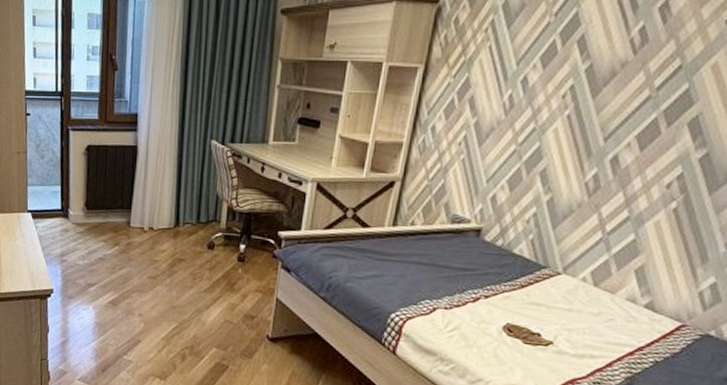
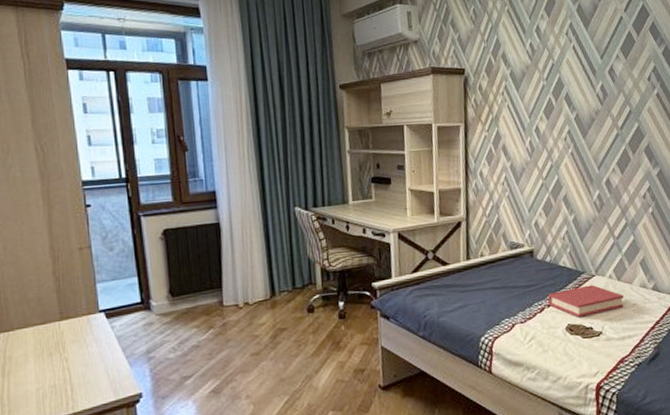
hardback book: none [486,282,598,320] -> present [547,285,624,317]

